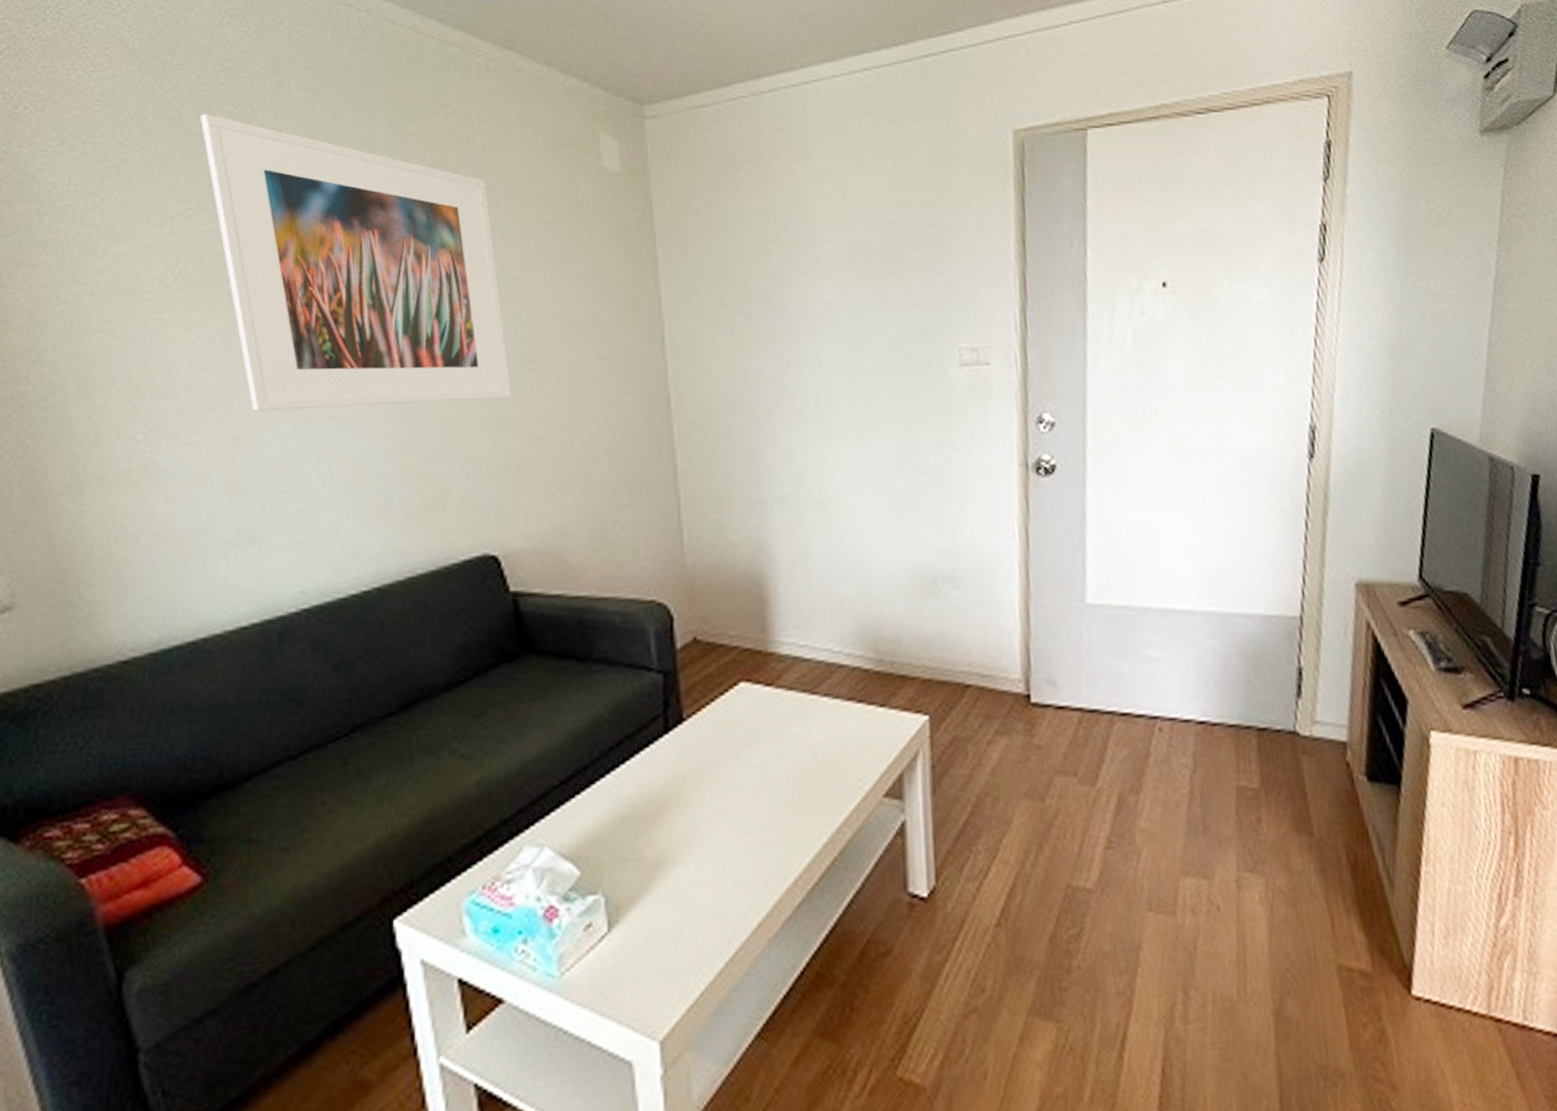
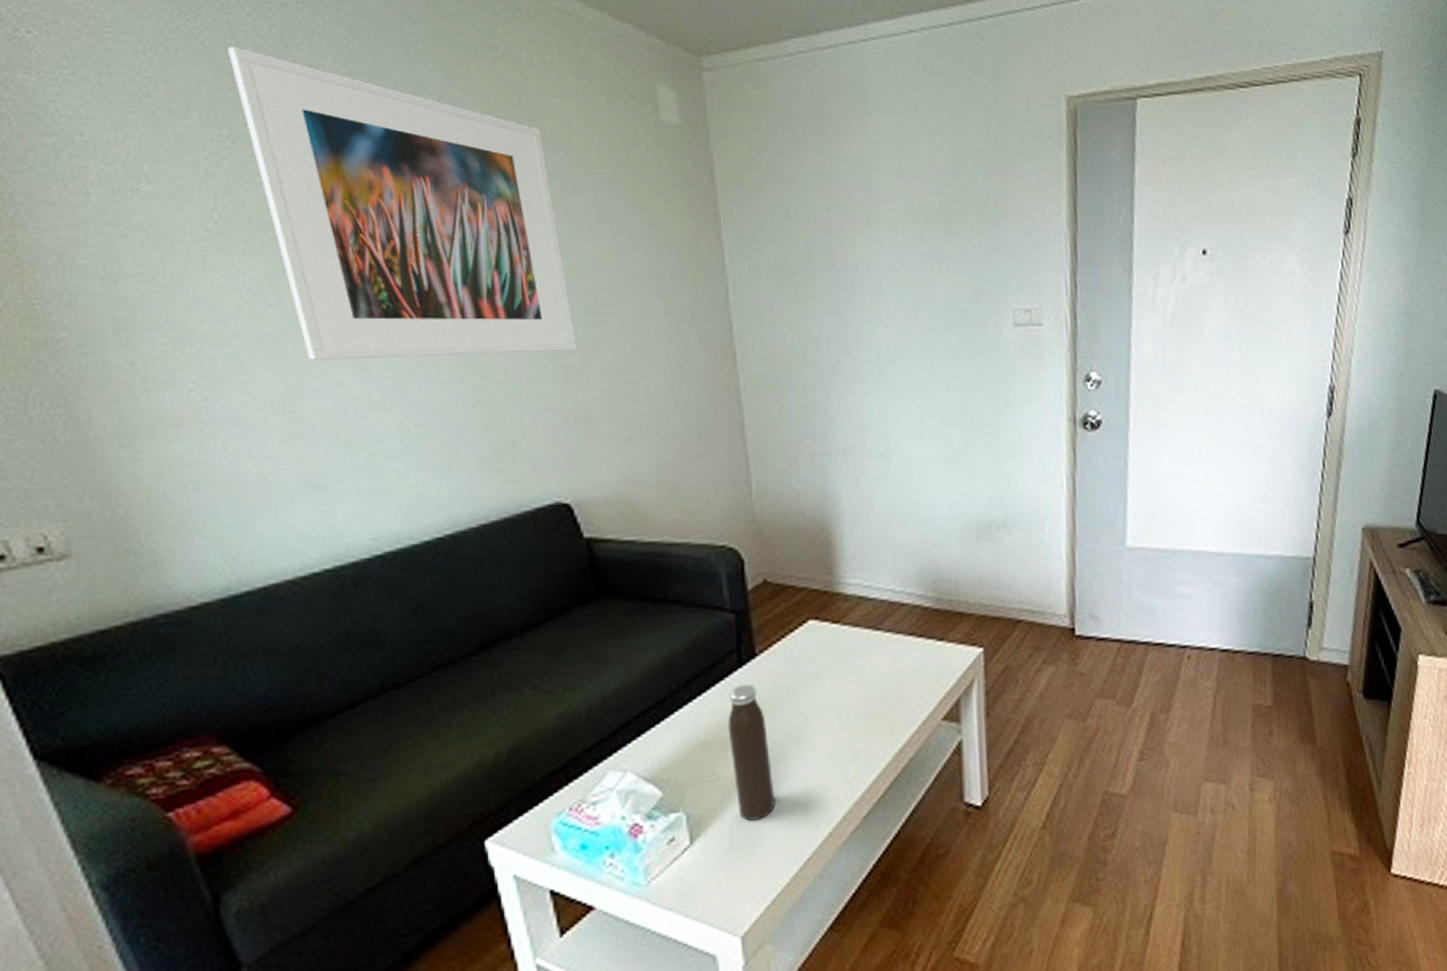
water bottle: none [652,752,700,907] -> present [728,684,775,821]

